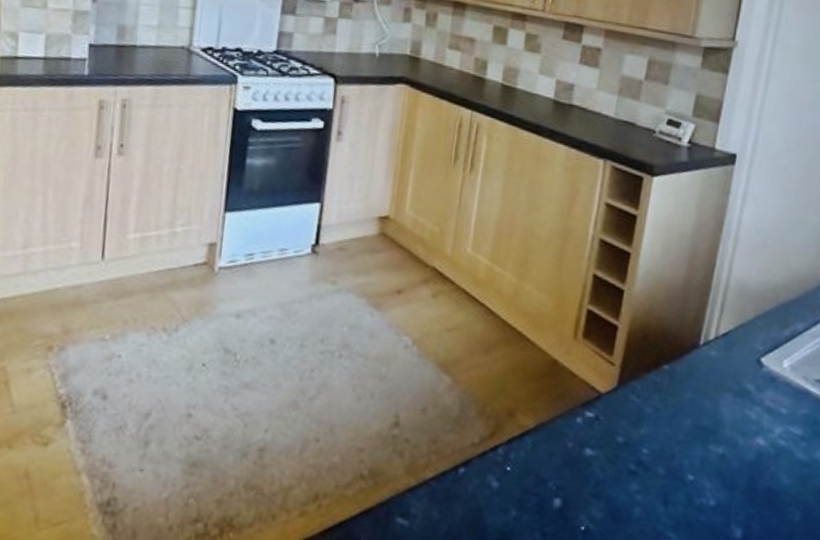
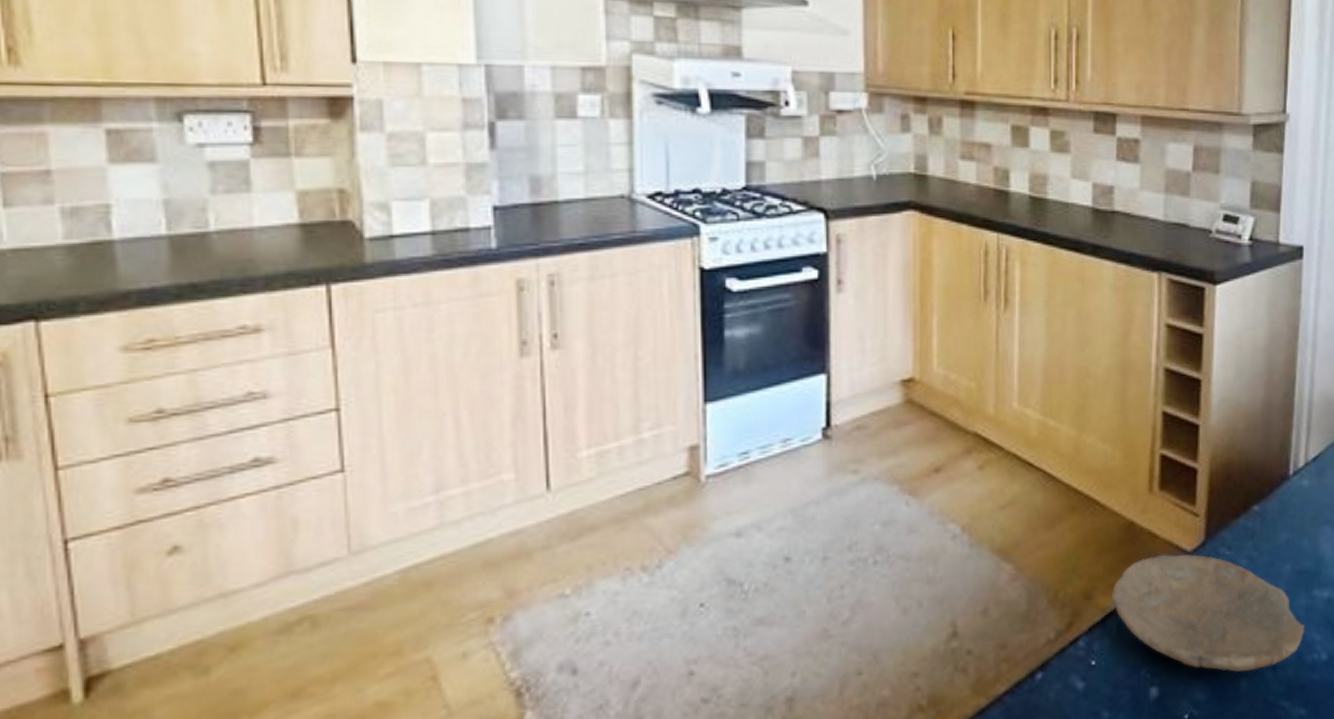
bowl: none [530,391,698,502] -> present [1111,554,1305,672]

